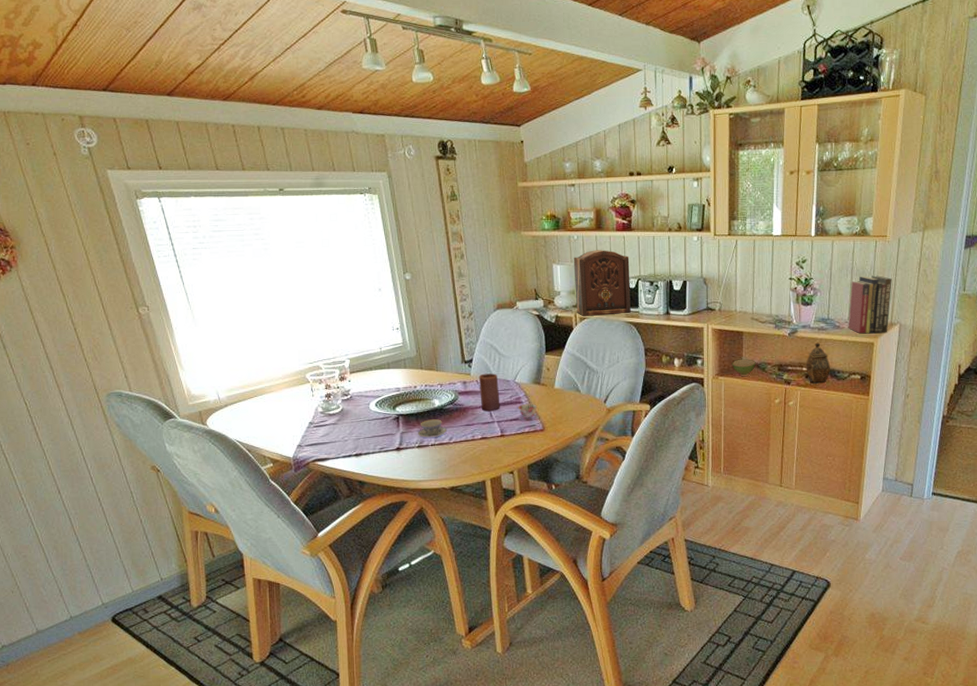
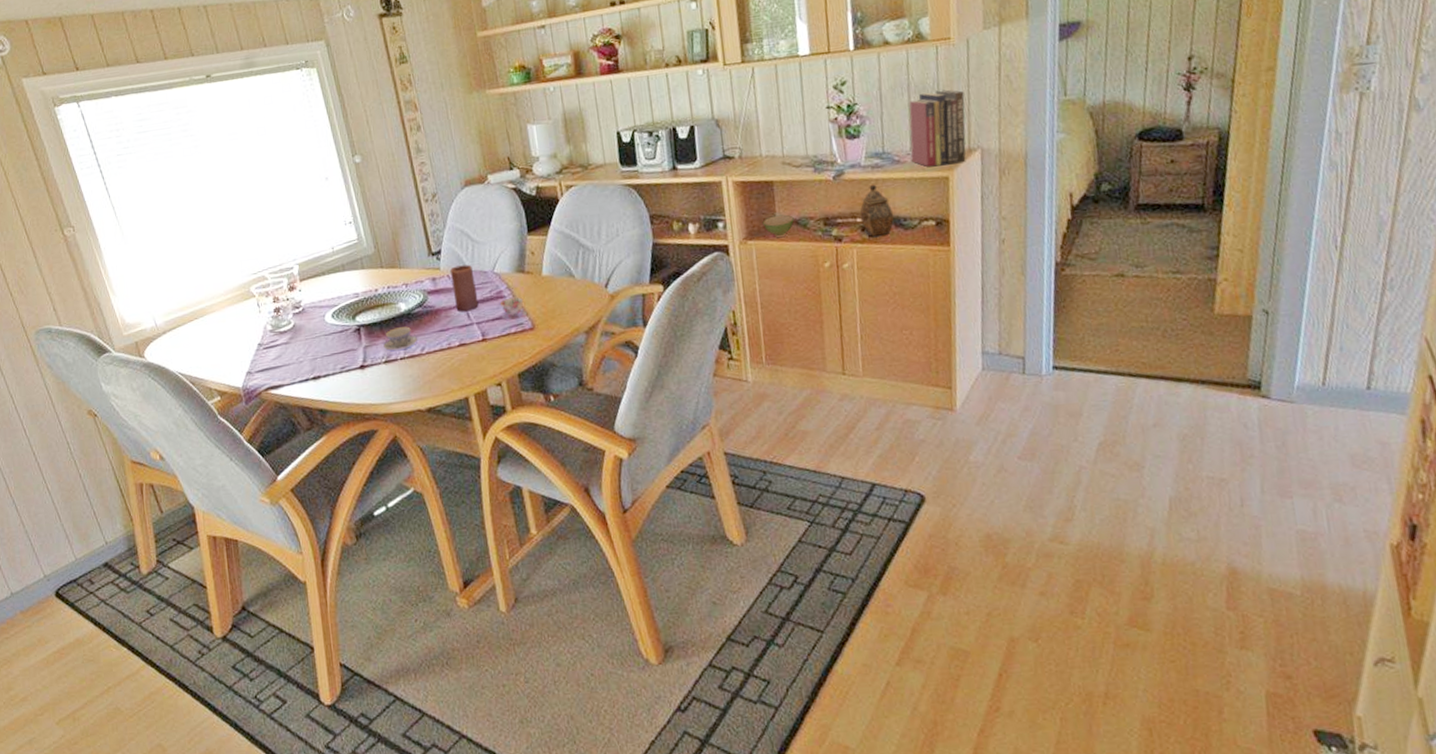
radio: present [573,250,631,317] -> none [551,99,628,185]

